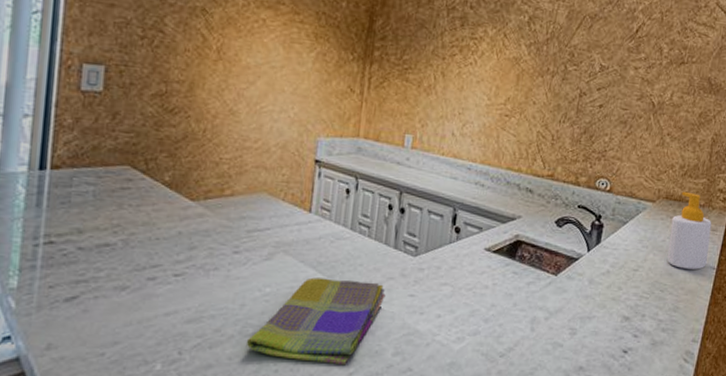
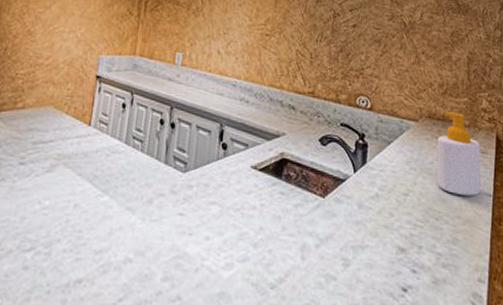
dish towel: present [246,277,386,365] -> none [22,191,156,290]

